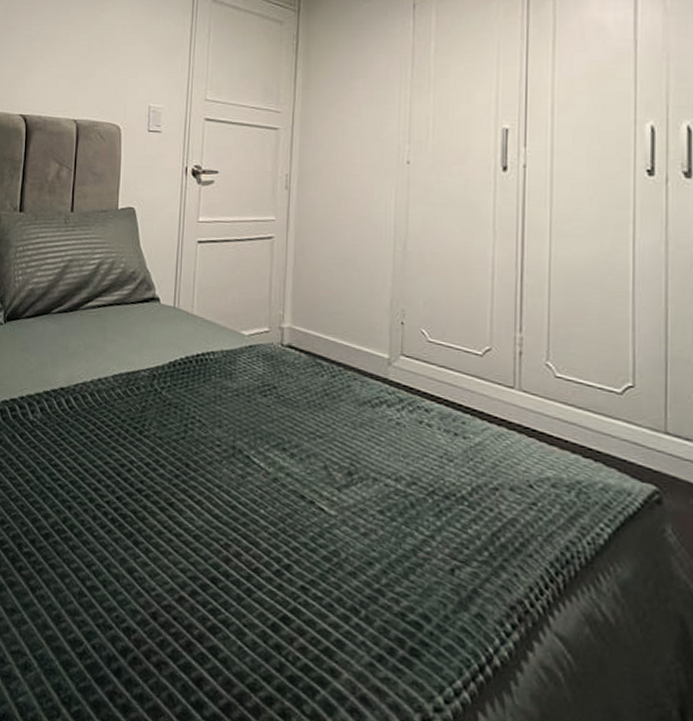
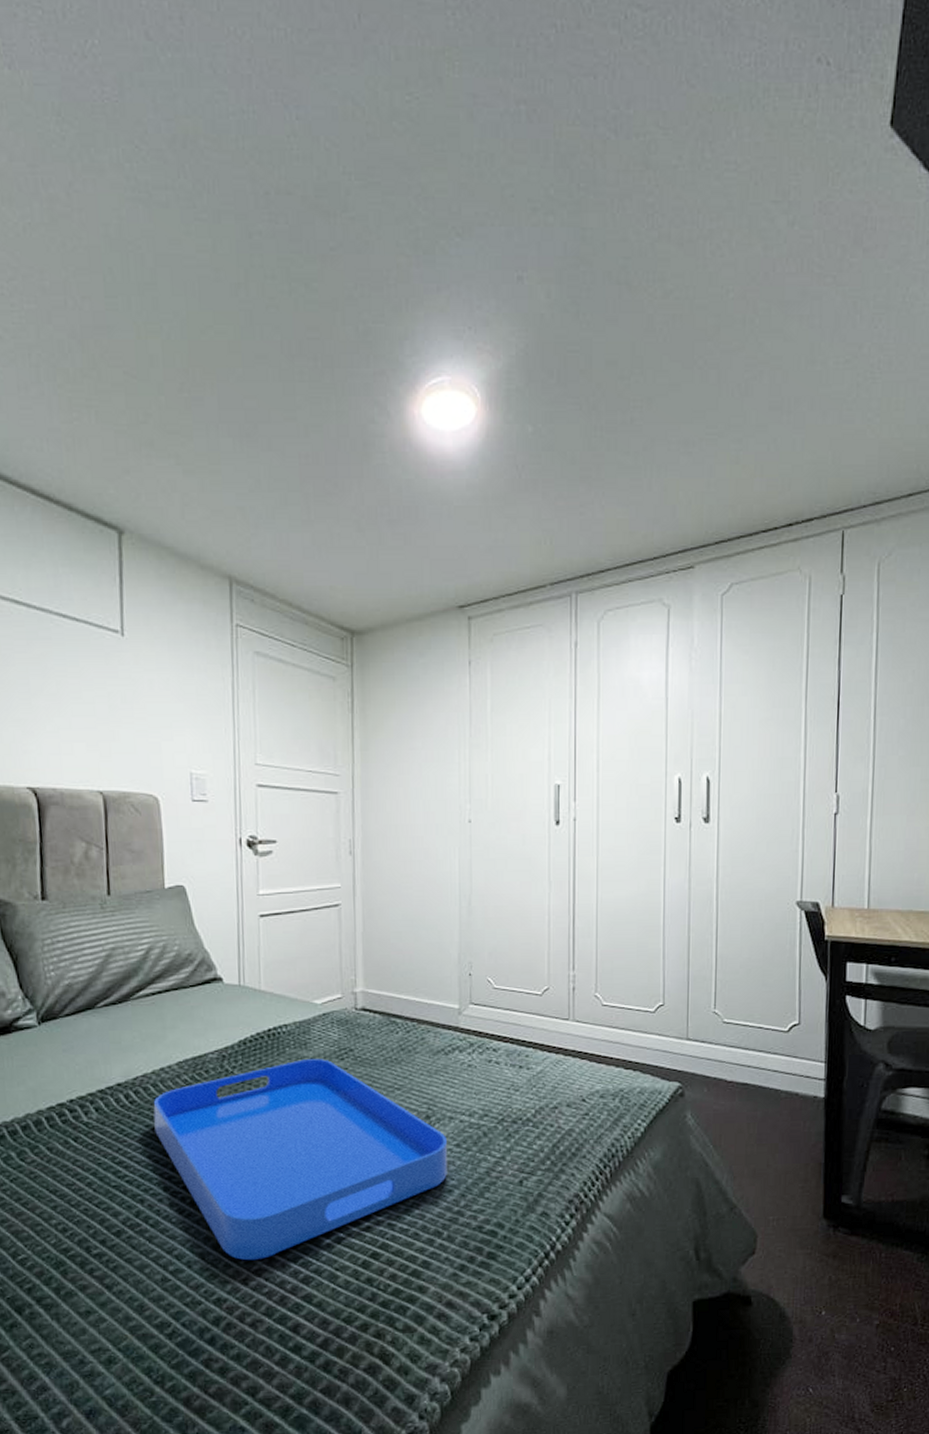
serving tray: none [88,390,369,596] -> present [153,1059,447,1261]

